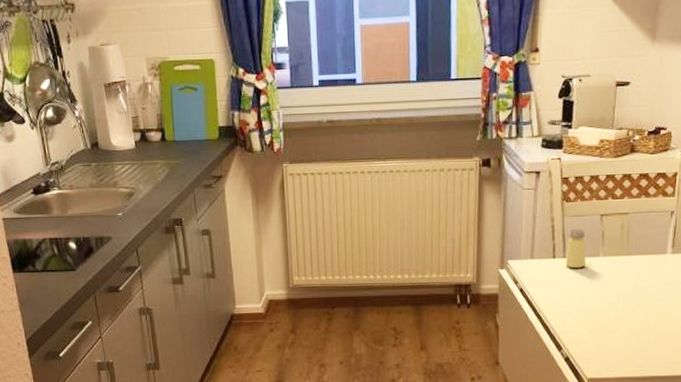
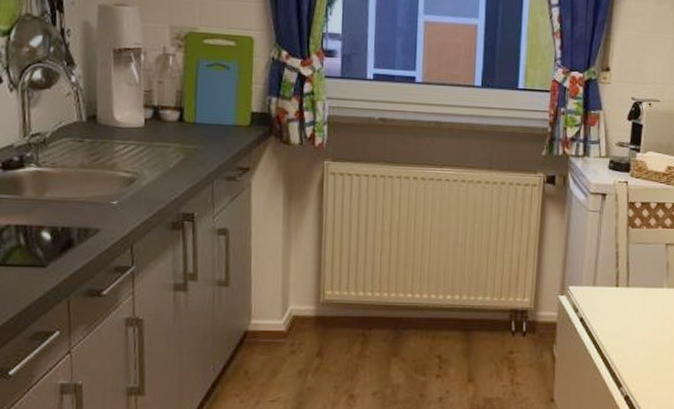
saltshaker: present [565,228,586,269] -> none [628,257,650,300]

